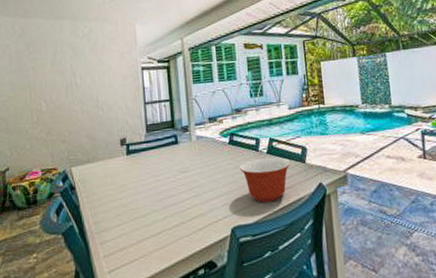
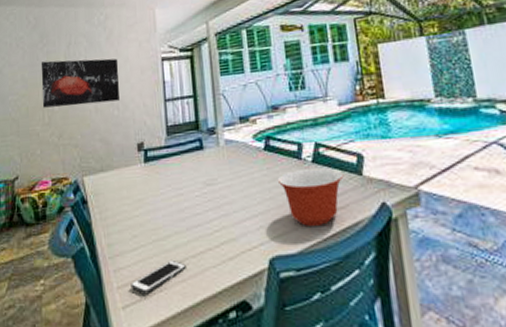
wall art: none [28,66,104,108] -> present [41,58,119,108]
cell phone: none [115,232,163,260] -> present [130,259,186,293]

